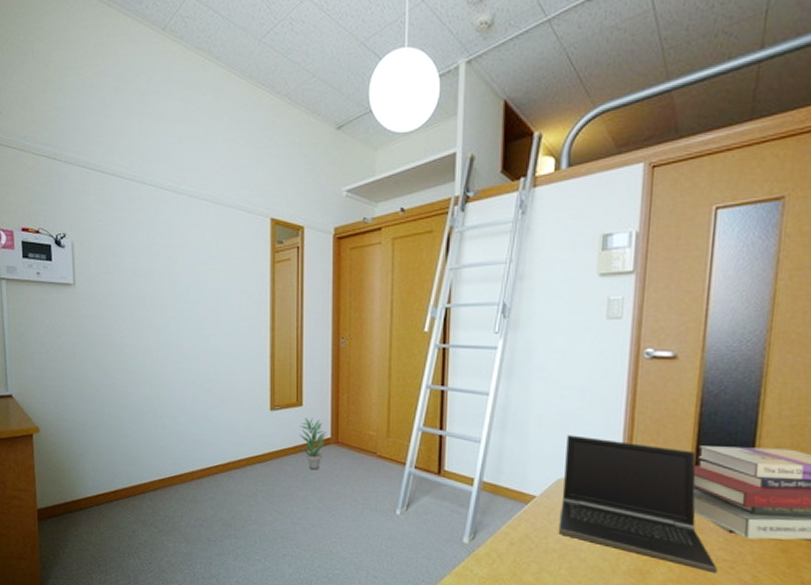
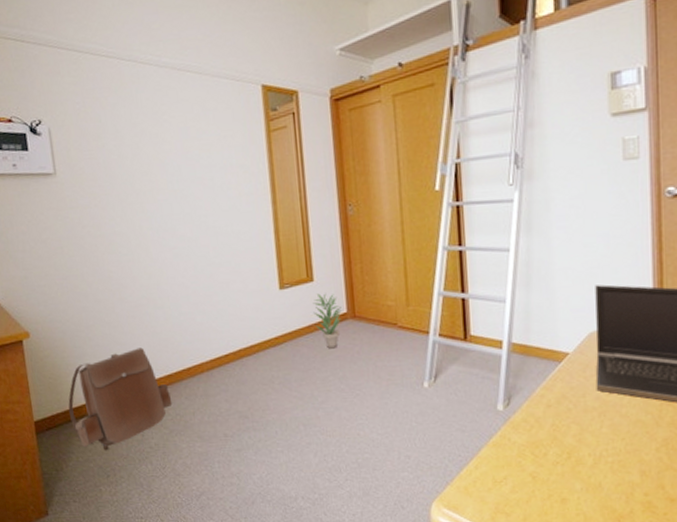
backpack: none [69,451,163,543] -> present [68,348,173,451]

